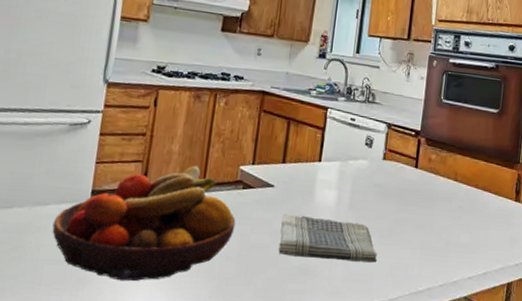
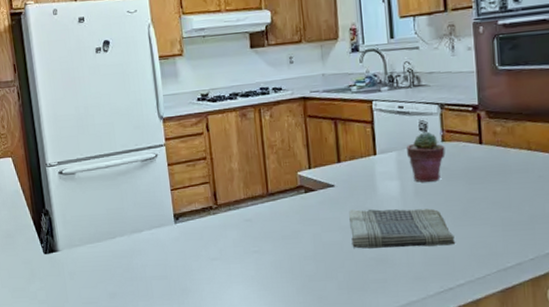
fruit bowl: present [52,165,236,282] -> none [150,178,306,288]
potted succulent: none [349,147,385,197] -> present [406,131,446,182]

